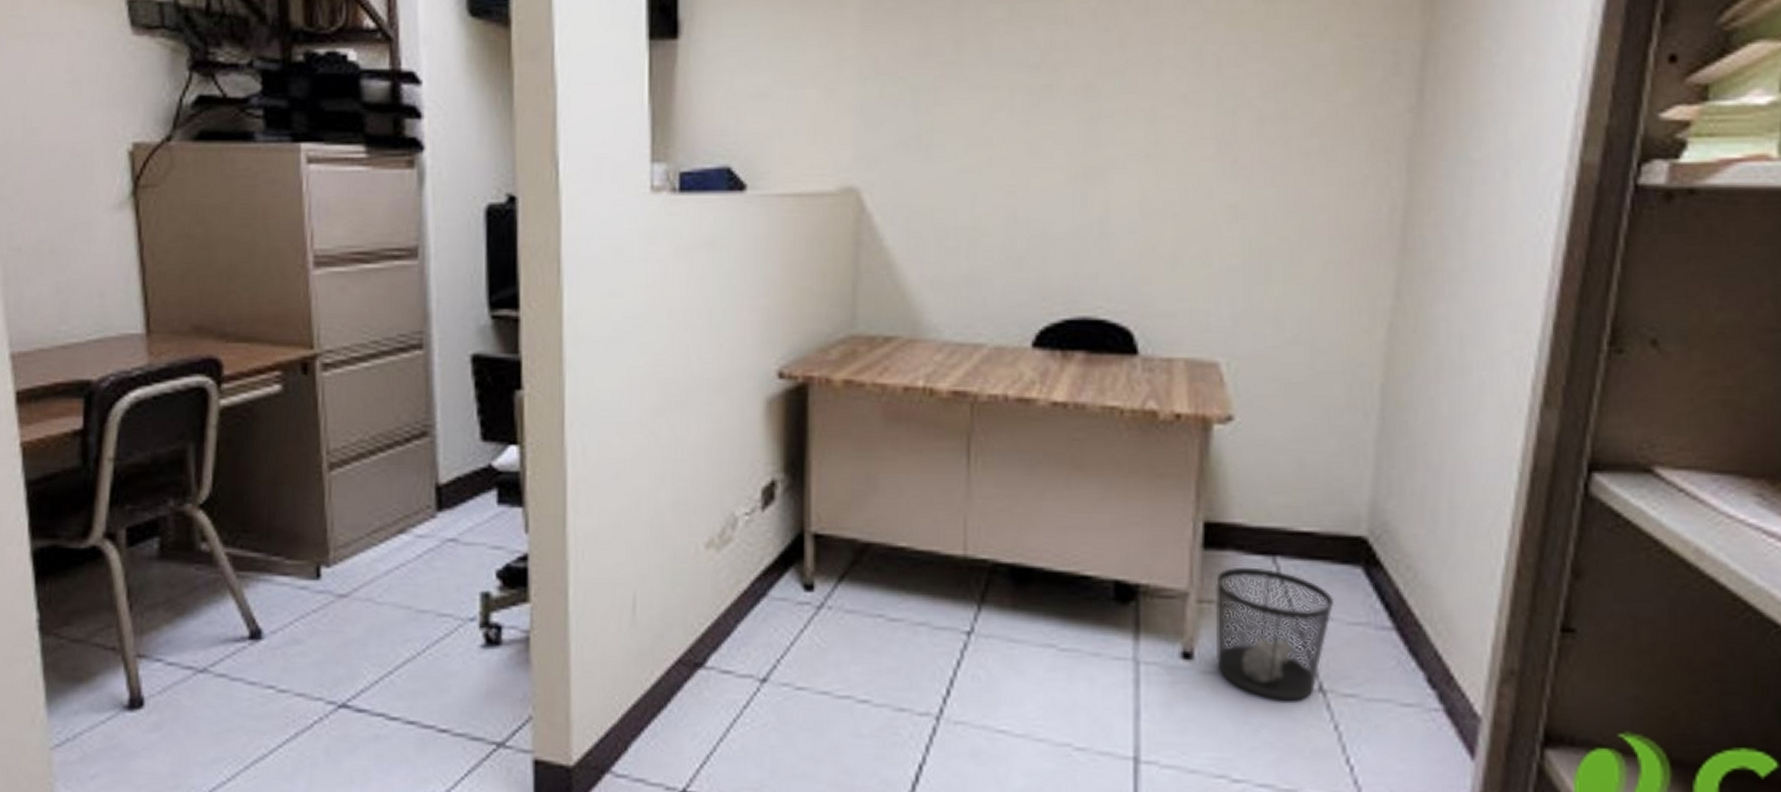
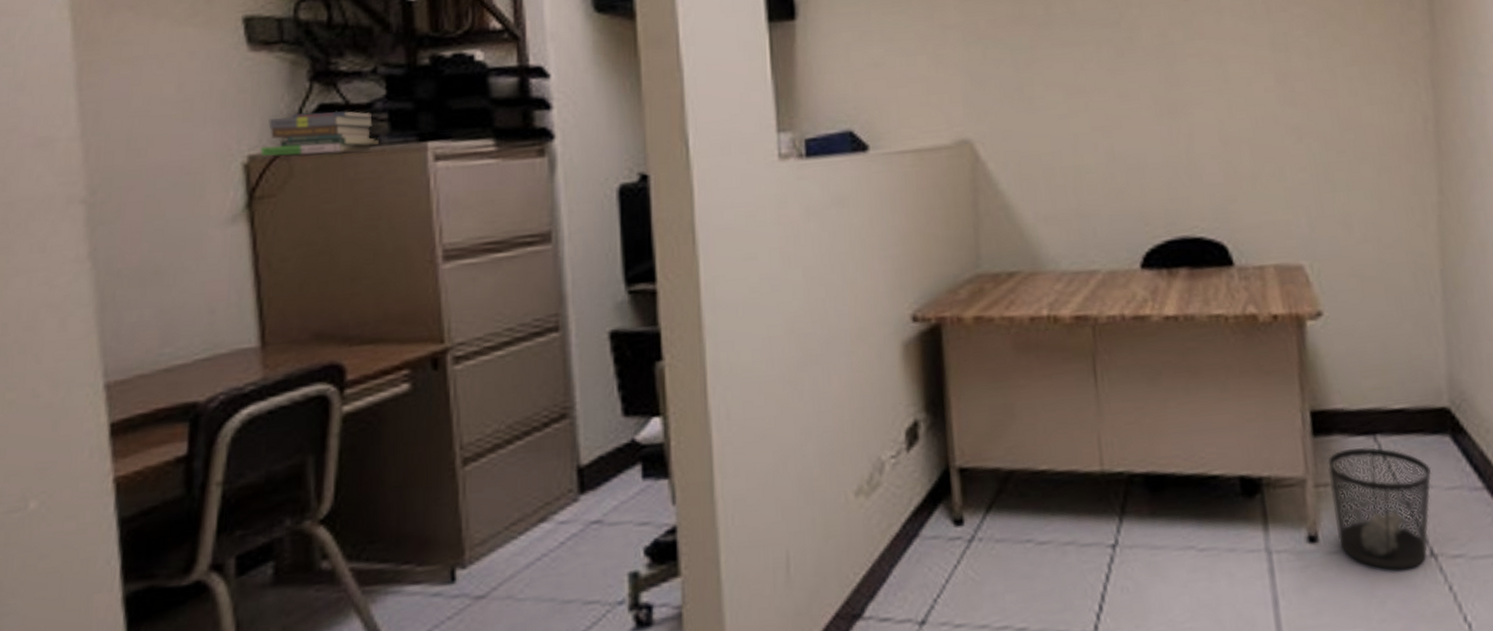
books: none [144,103,254,150] -> present [260,110,379,157]

